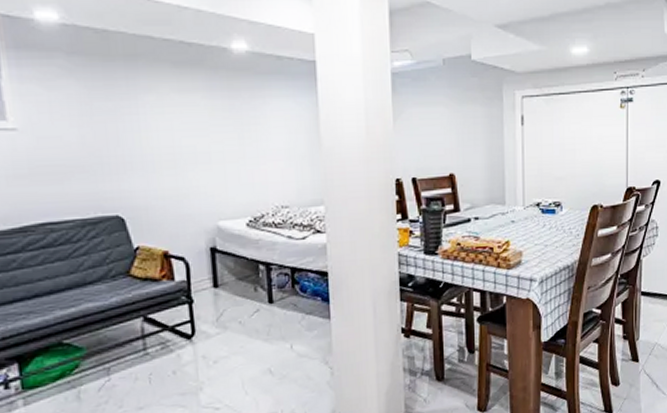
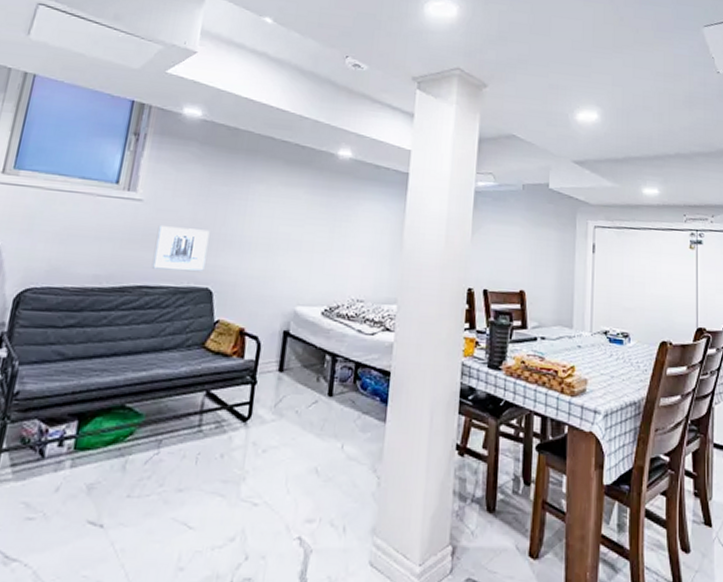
wall art: none [46,153,109,203] -> present [152,226,210,272]

